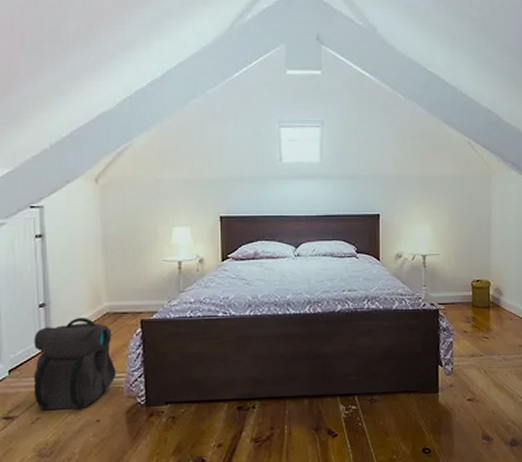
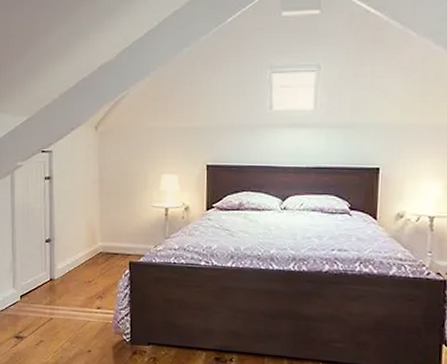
backpack: present [33,318,116,411] -> none [39,255,106,338]

